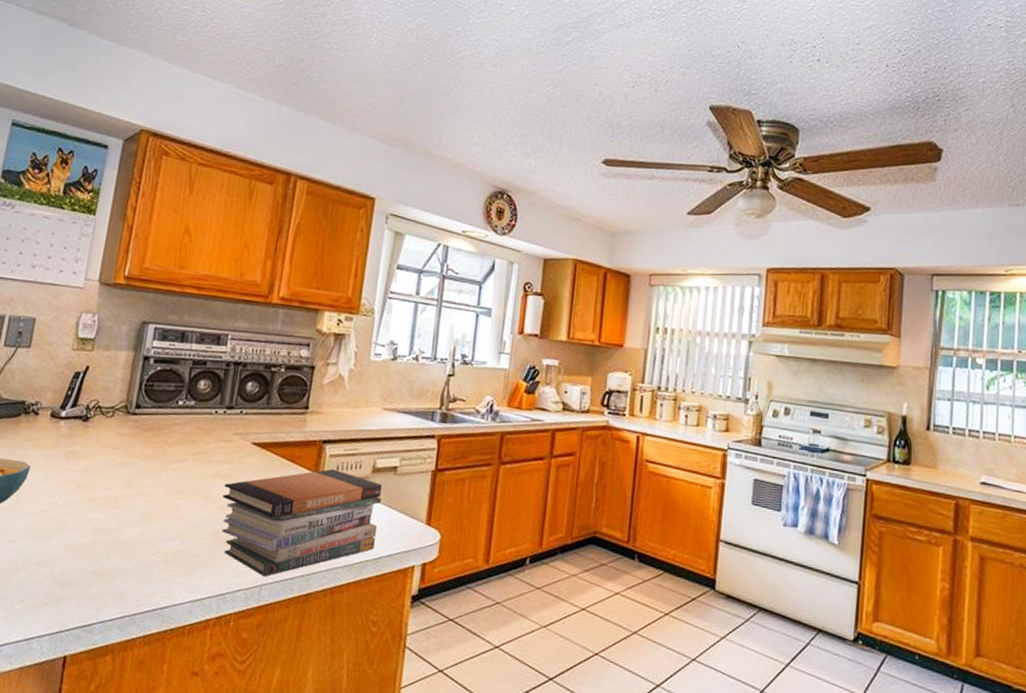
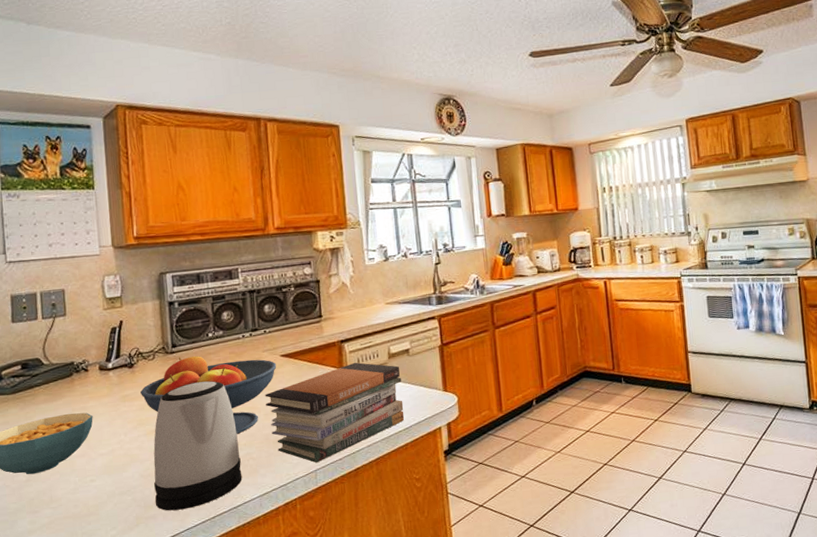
kettle: none [73,452,186,598] -> present [154,380,242,511]
fruit bowl: none [88,420,246,524] -> present [140,356,277,434]

